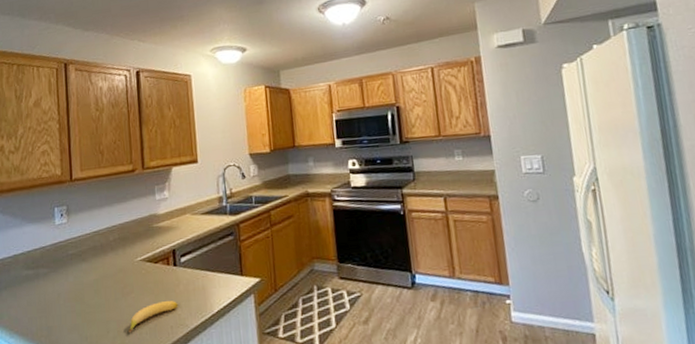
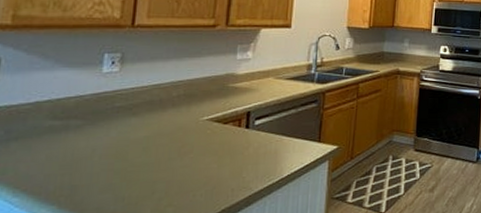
banana: present [128,301,178,333] -> none [179,163,244,195]

